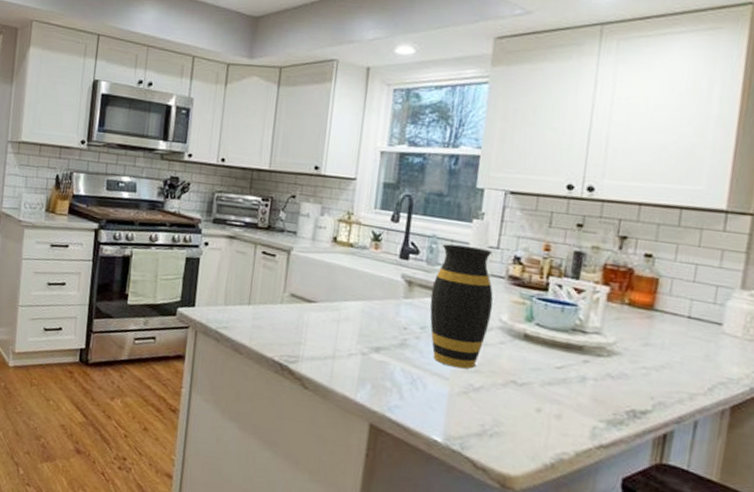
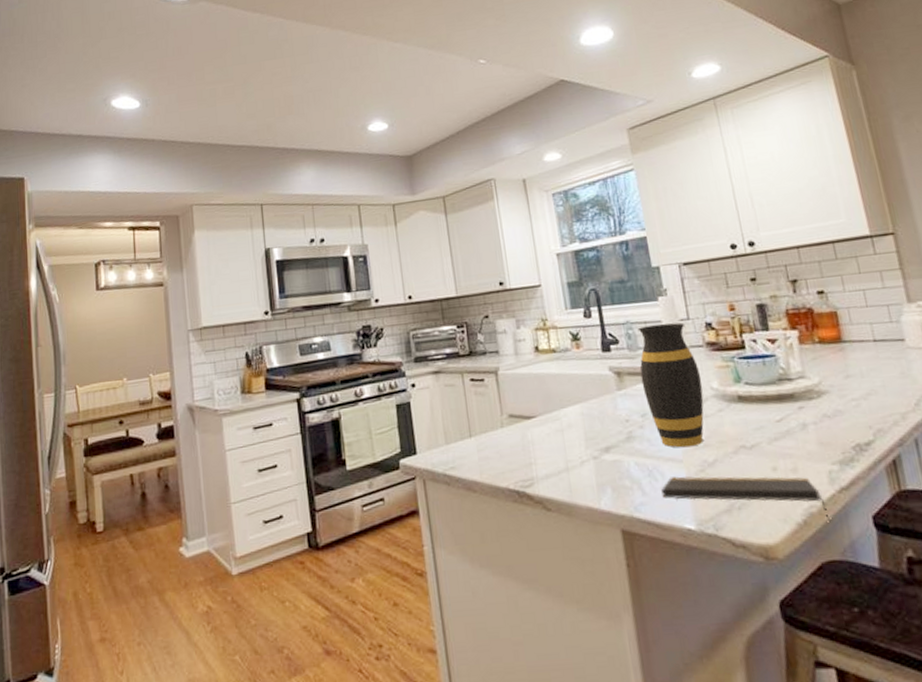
notepad: none [418,390,578,472] -> present [661,476,831,522]

